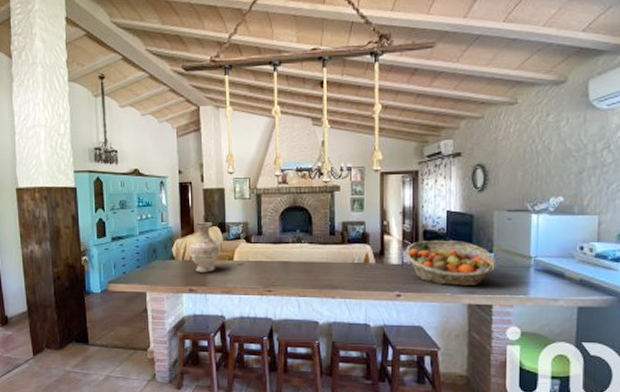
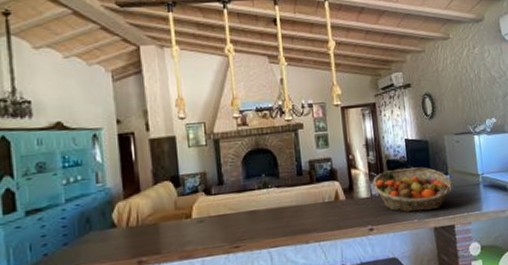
vase: present [189,222,220,273] -> none [134,177,175,239]

